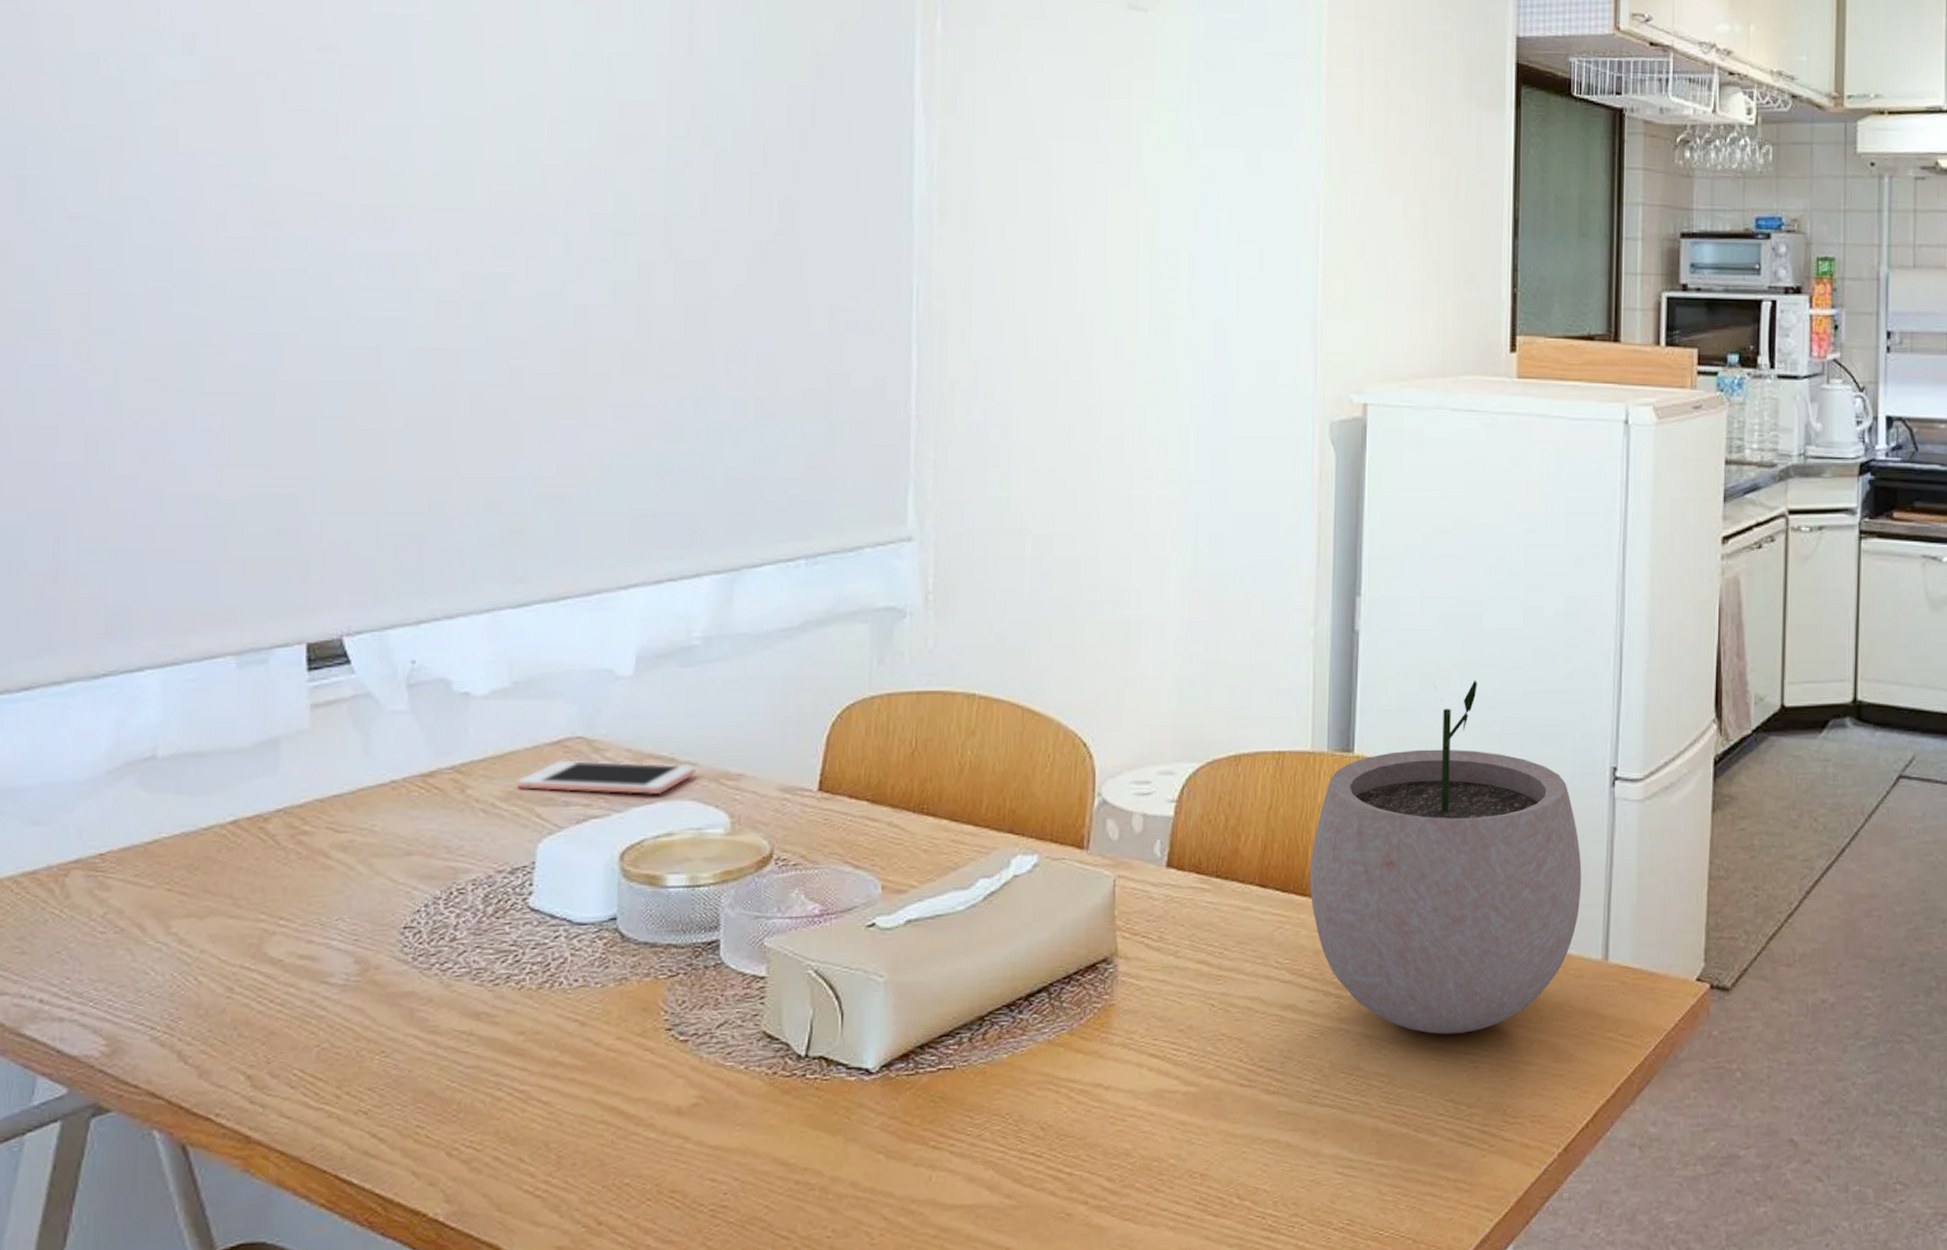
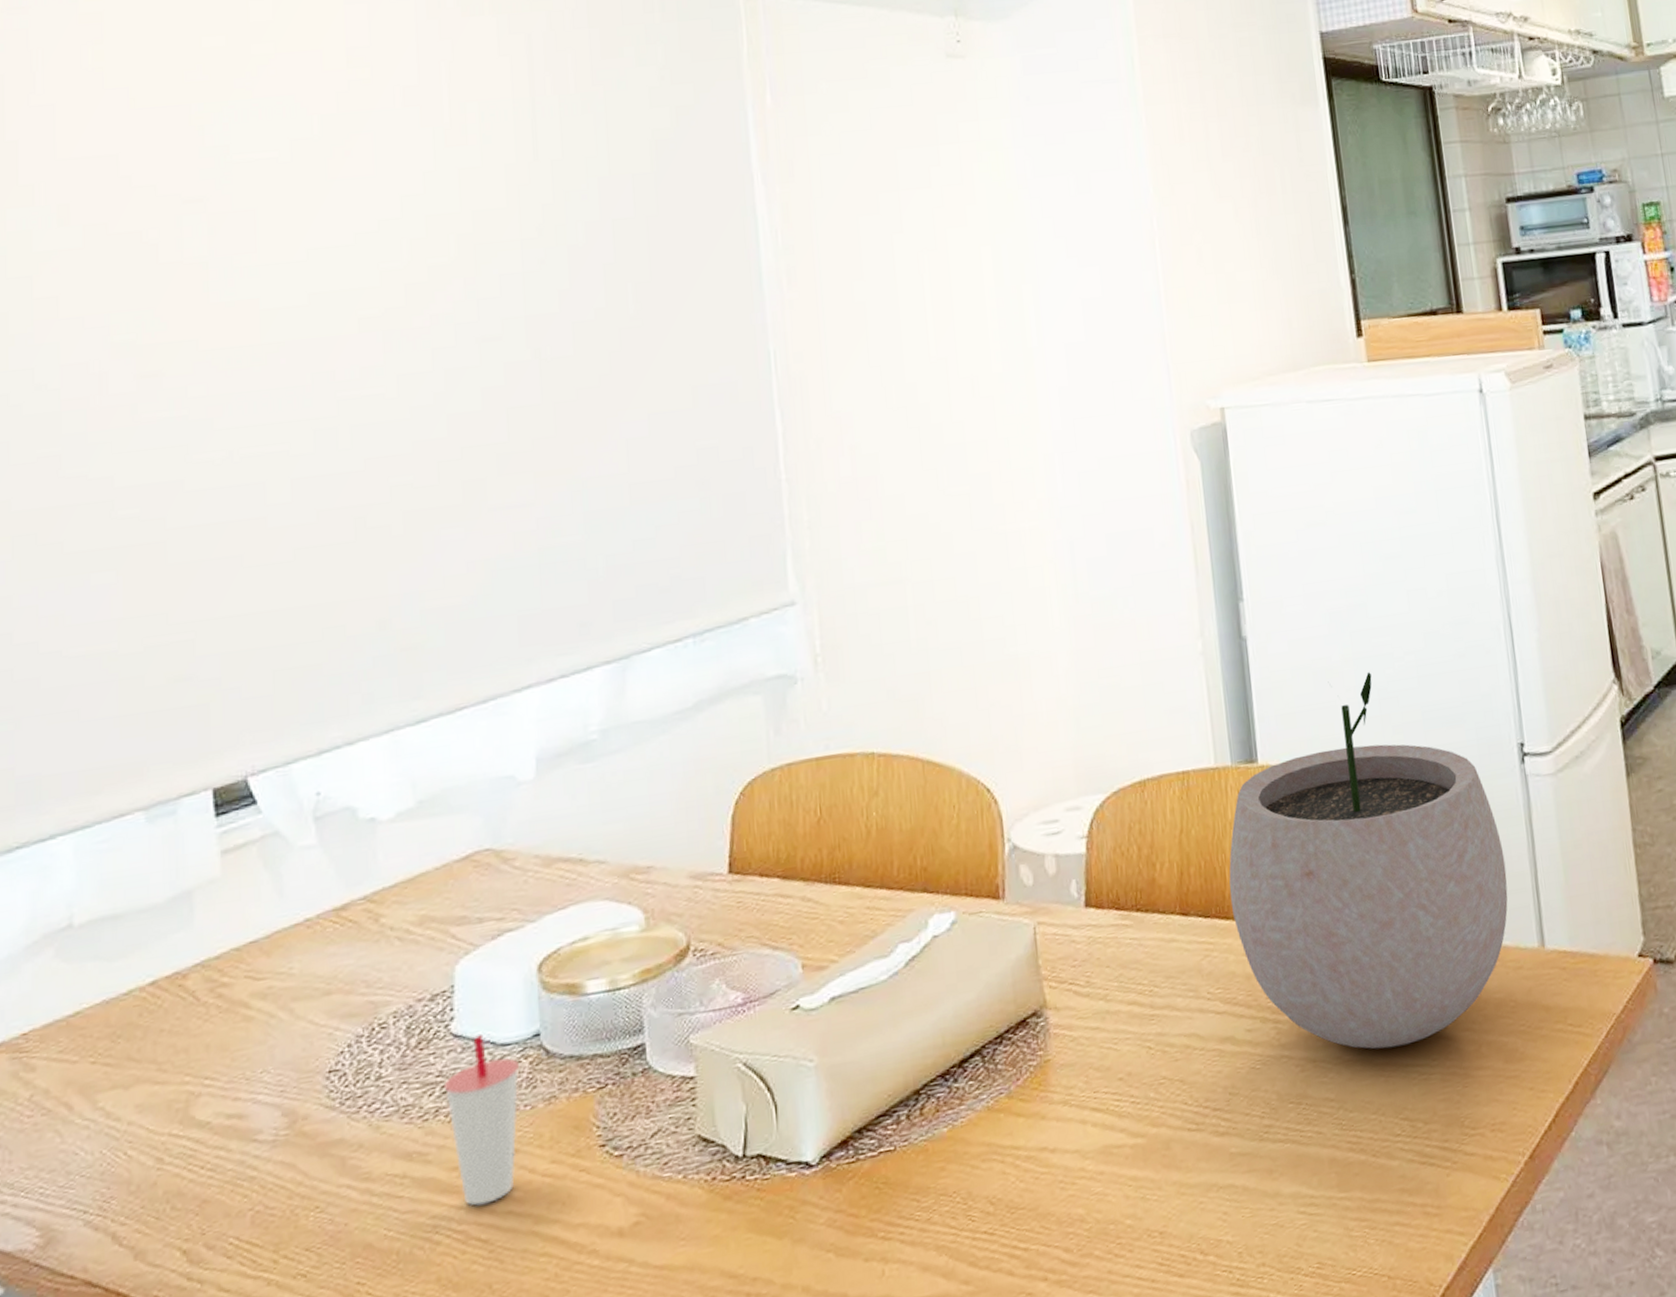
cell phone: present [516,760,695,795] -> none [429,863,605,911]
cup: none [517,910,594,1070] -> present [443,1033,520,1206]

